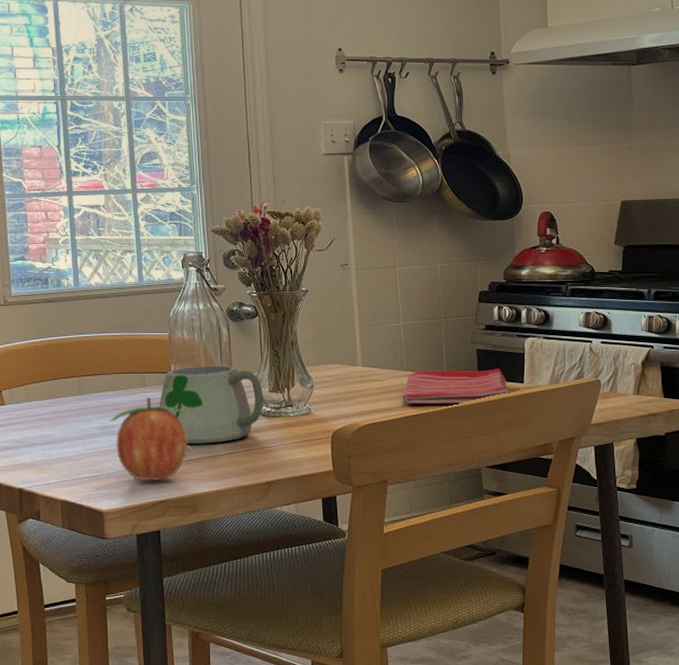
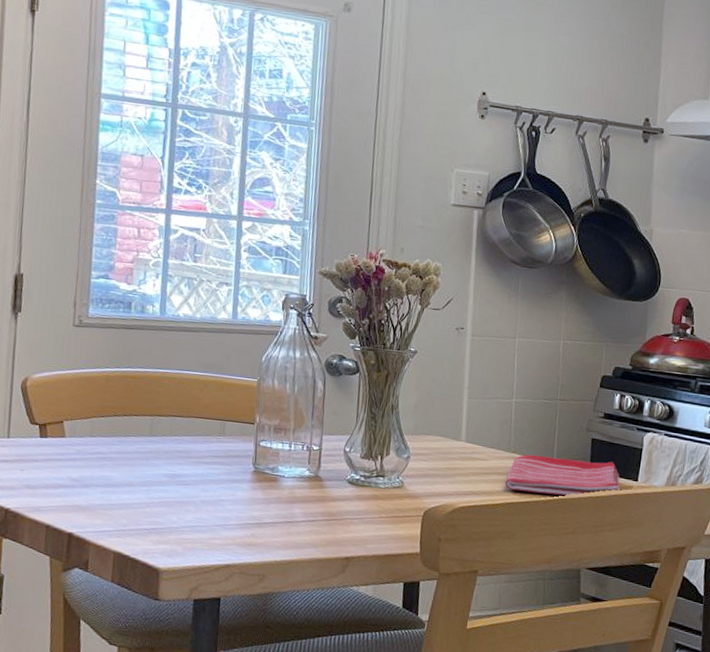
fruit: present [109,398,188,481] -> none [180,448,268,542]
mug: present [160,365,263,452] -> none [238,419,354,514]

